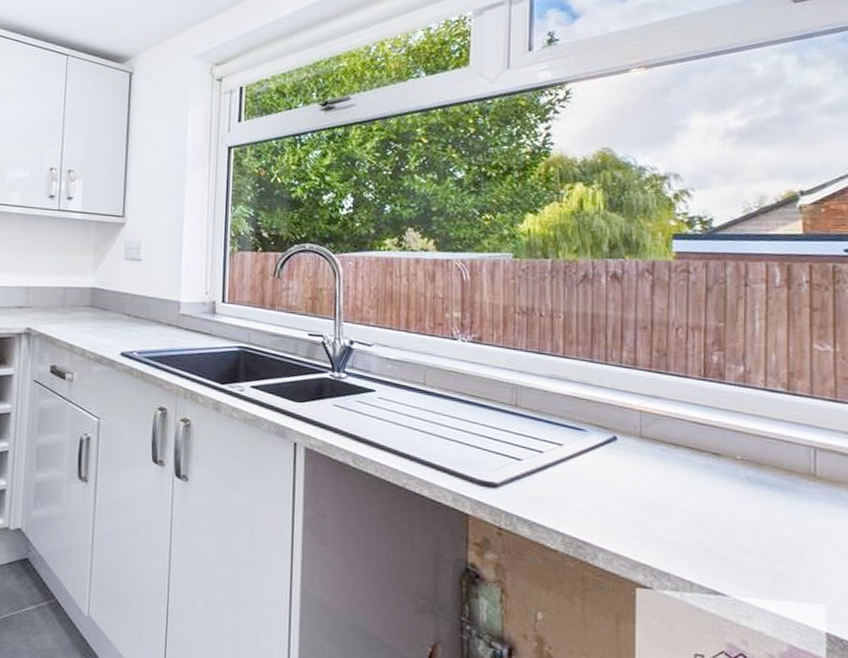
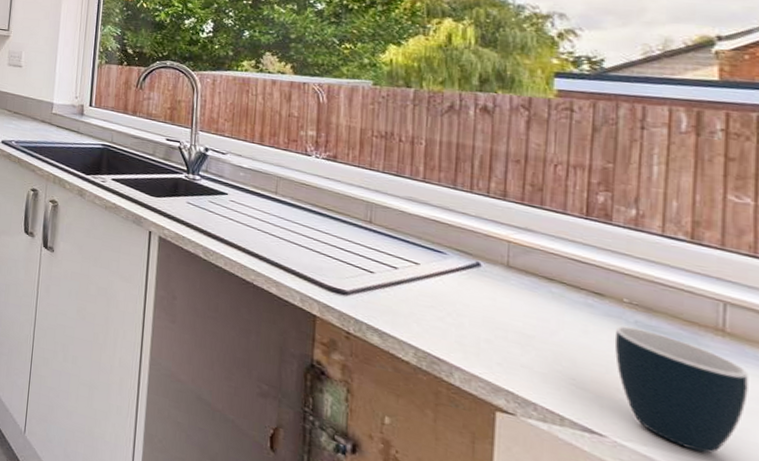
mug: none [731,483,835,597] -> present [614,326,749,454]

